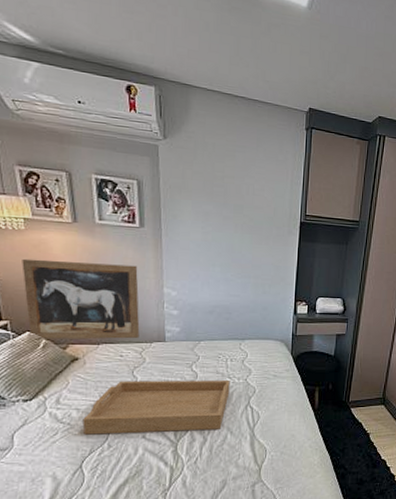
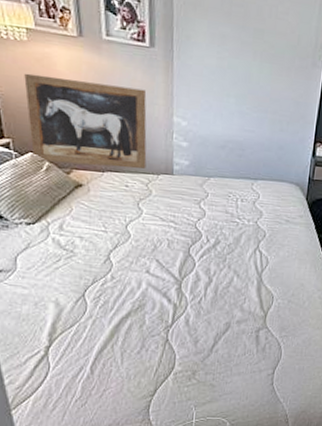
serving tray: present [82,381,230,435] -> none [86,212,240,271]

